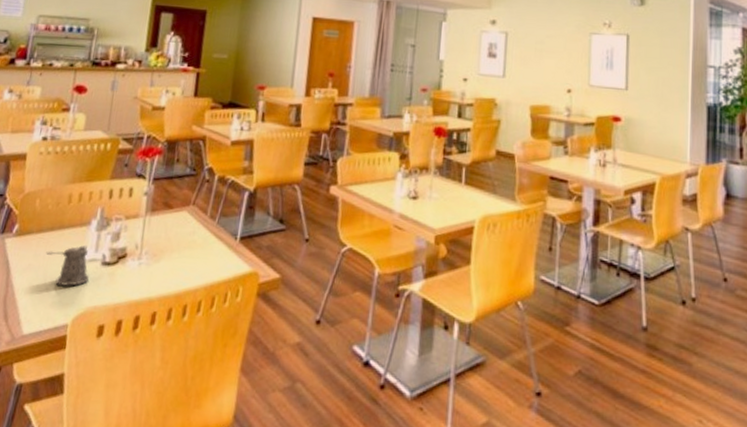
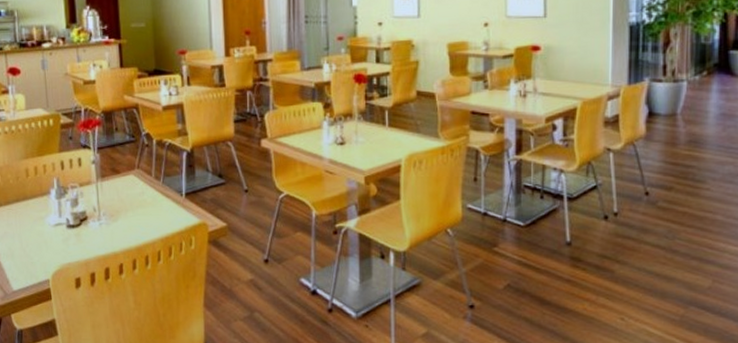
pepper shaker: present [46,245,89,286] -> none [17,212,59,248]

